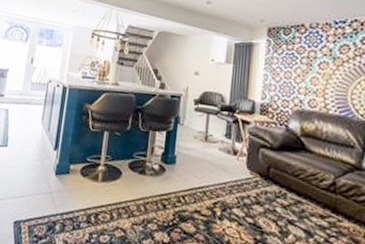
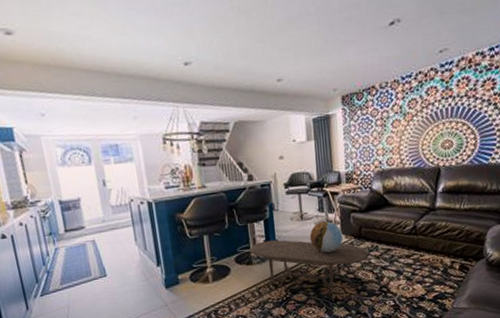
coffee table: none [145,153,275,235] -> present [249,239,369,294]
decorative sphere: none [210,148,248,186] -> present [309,221,343,254]

